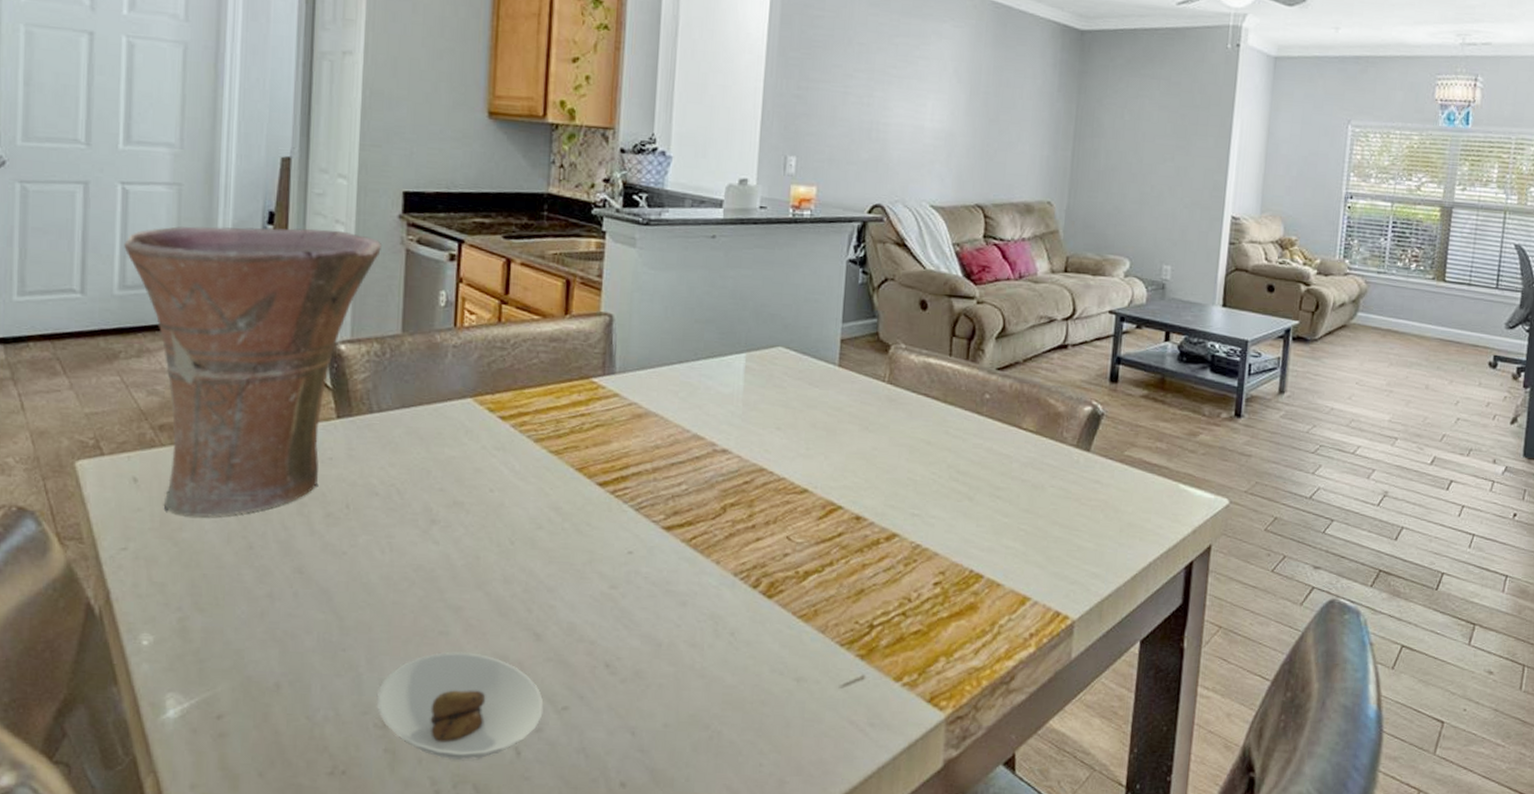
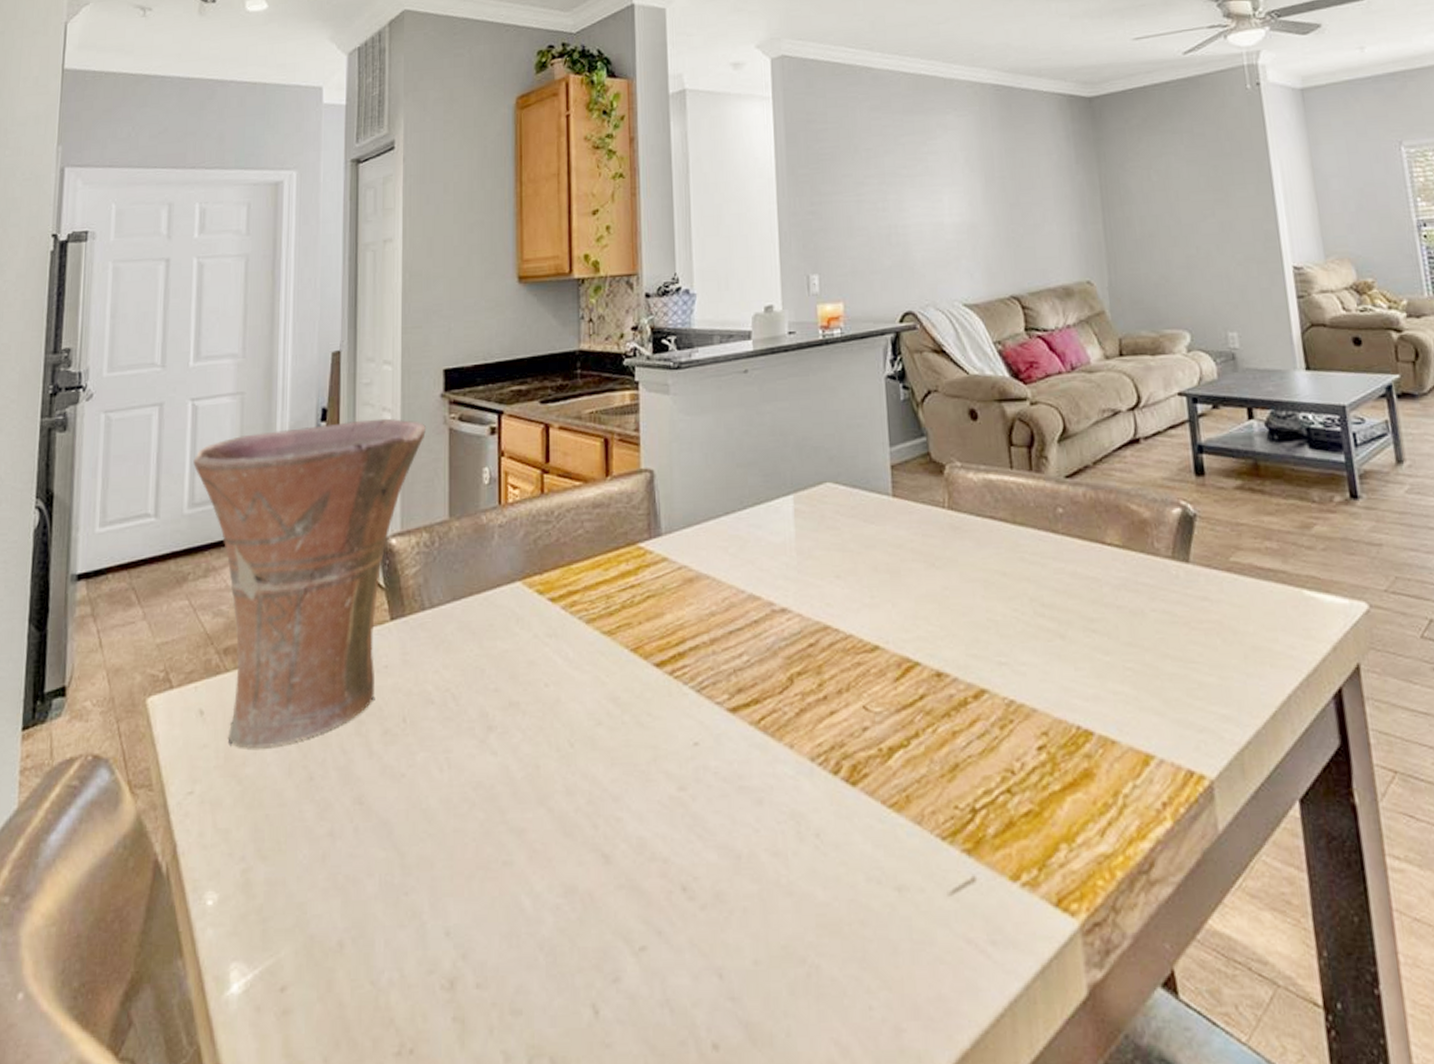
saucer: present [376,652,544,760] -> none [442,885,620,1026]

